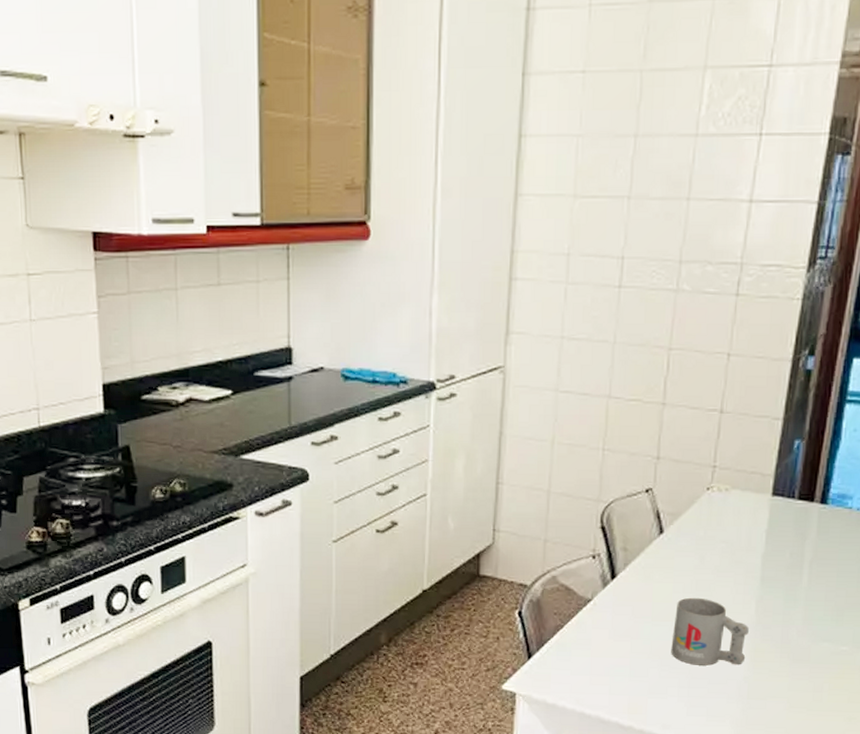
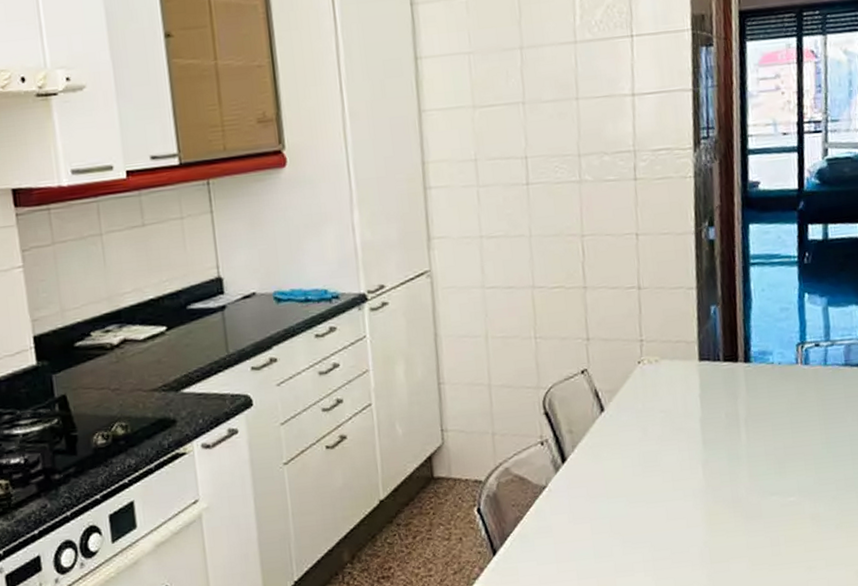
mug: present [671,597,749,666] -> none [628,469,702,537]

